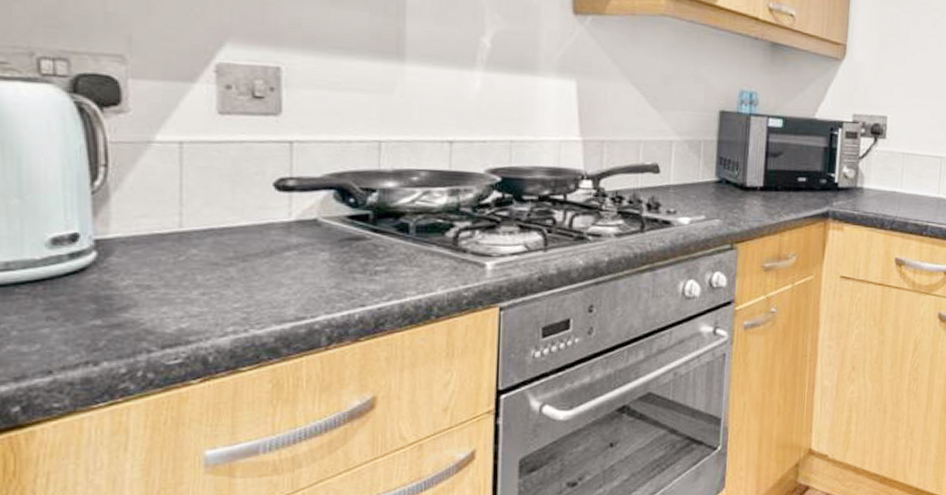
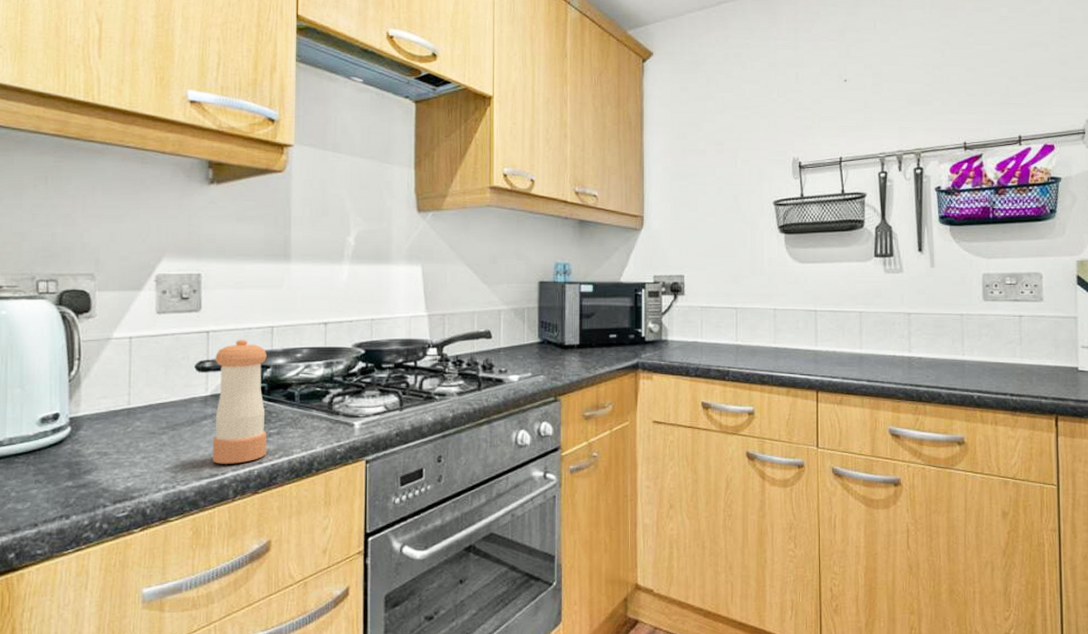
pepper shaker: none [299,154,372,306] -> present [213,339,267,464]

